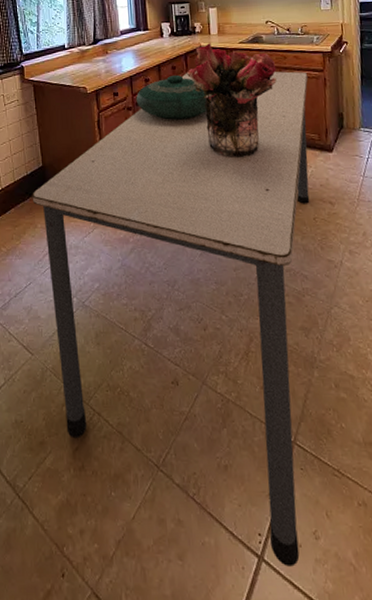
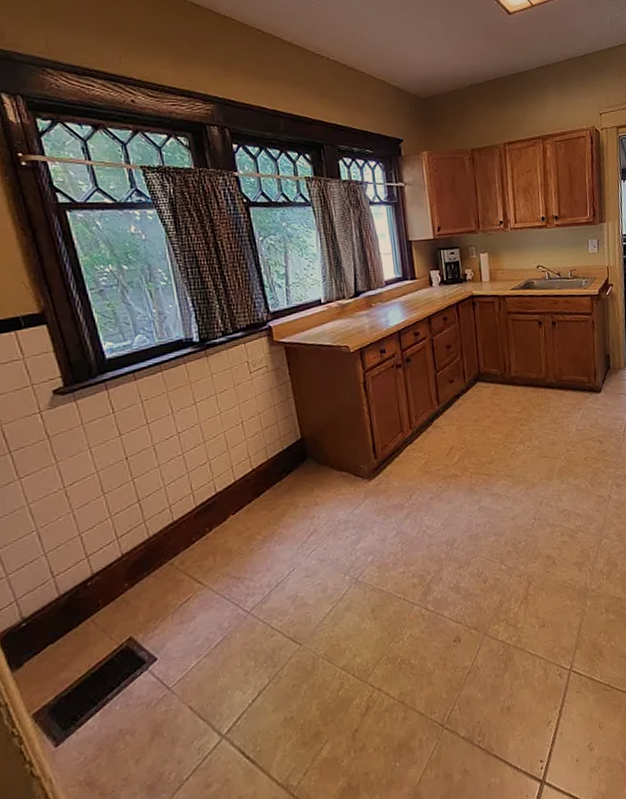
dining table: present [32,71,310,567] -> none [290,316,581,783]
decorative bowl: present [136,74,207,120] -> none [405,326,480,375]
bouquet: present [187,43,278,157] -> none [459,291,549,408]

